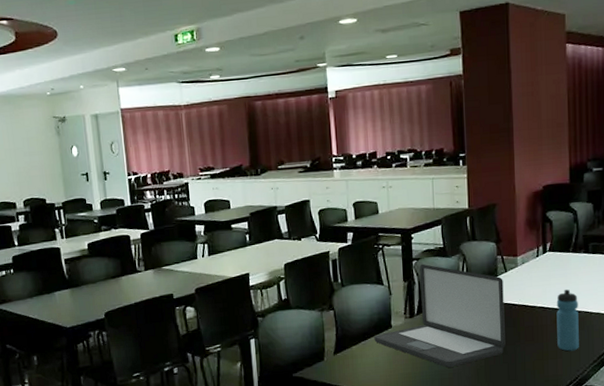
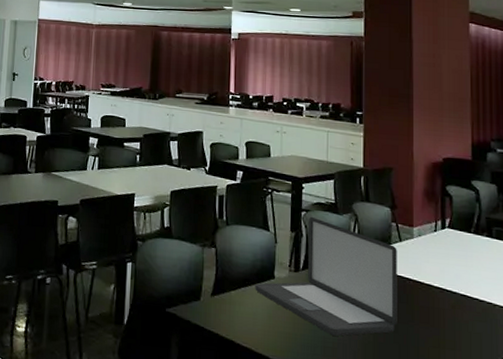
water bottle: present [556,289,579,352] -> none [455,273,481,345]

